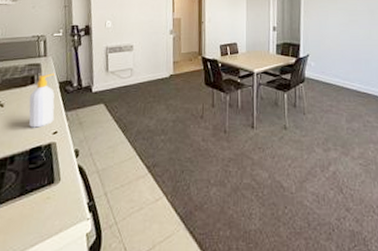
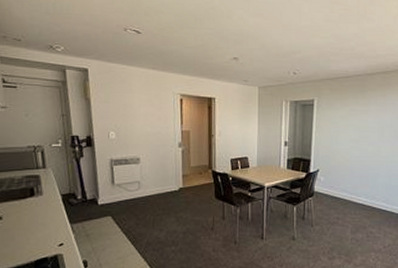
soap bottle: present [28,73,55,128] -> none [29,185,59,240]

